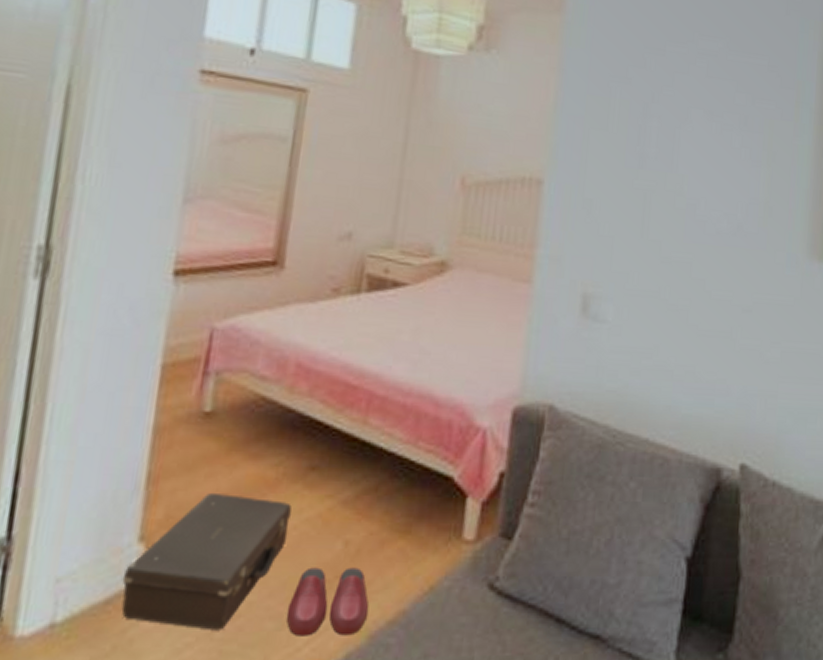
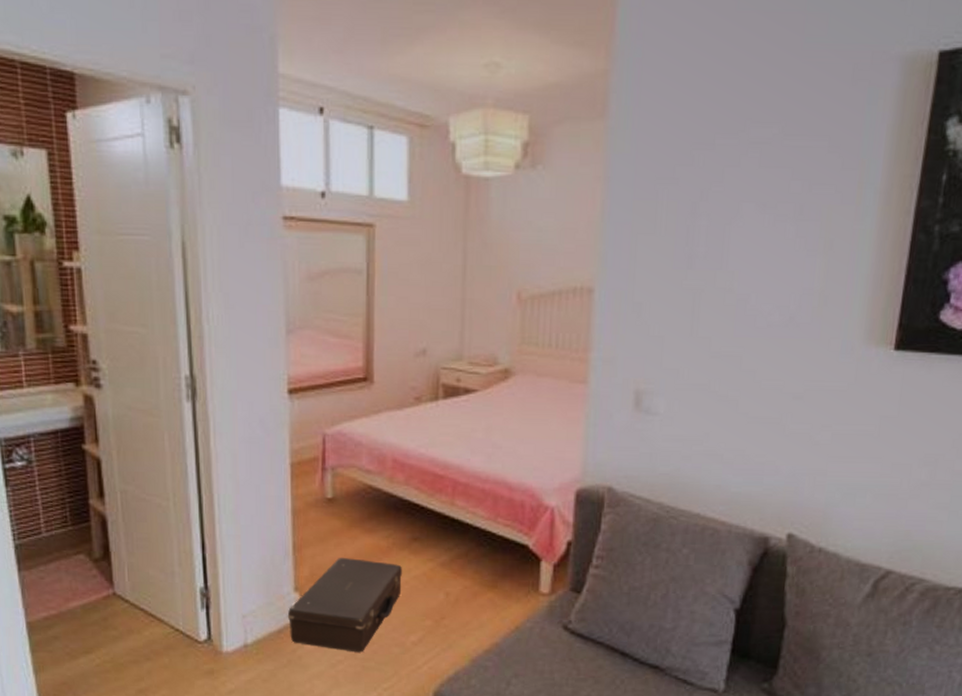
slippers: present [286,567,369,636] -> none [407,611,469,659]

